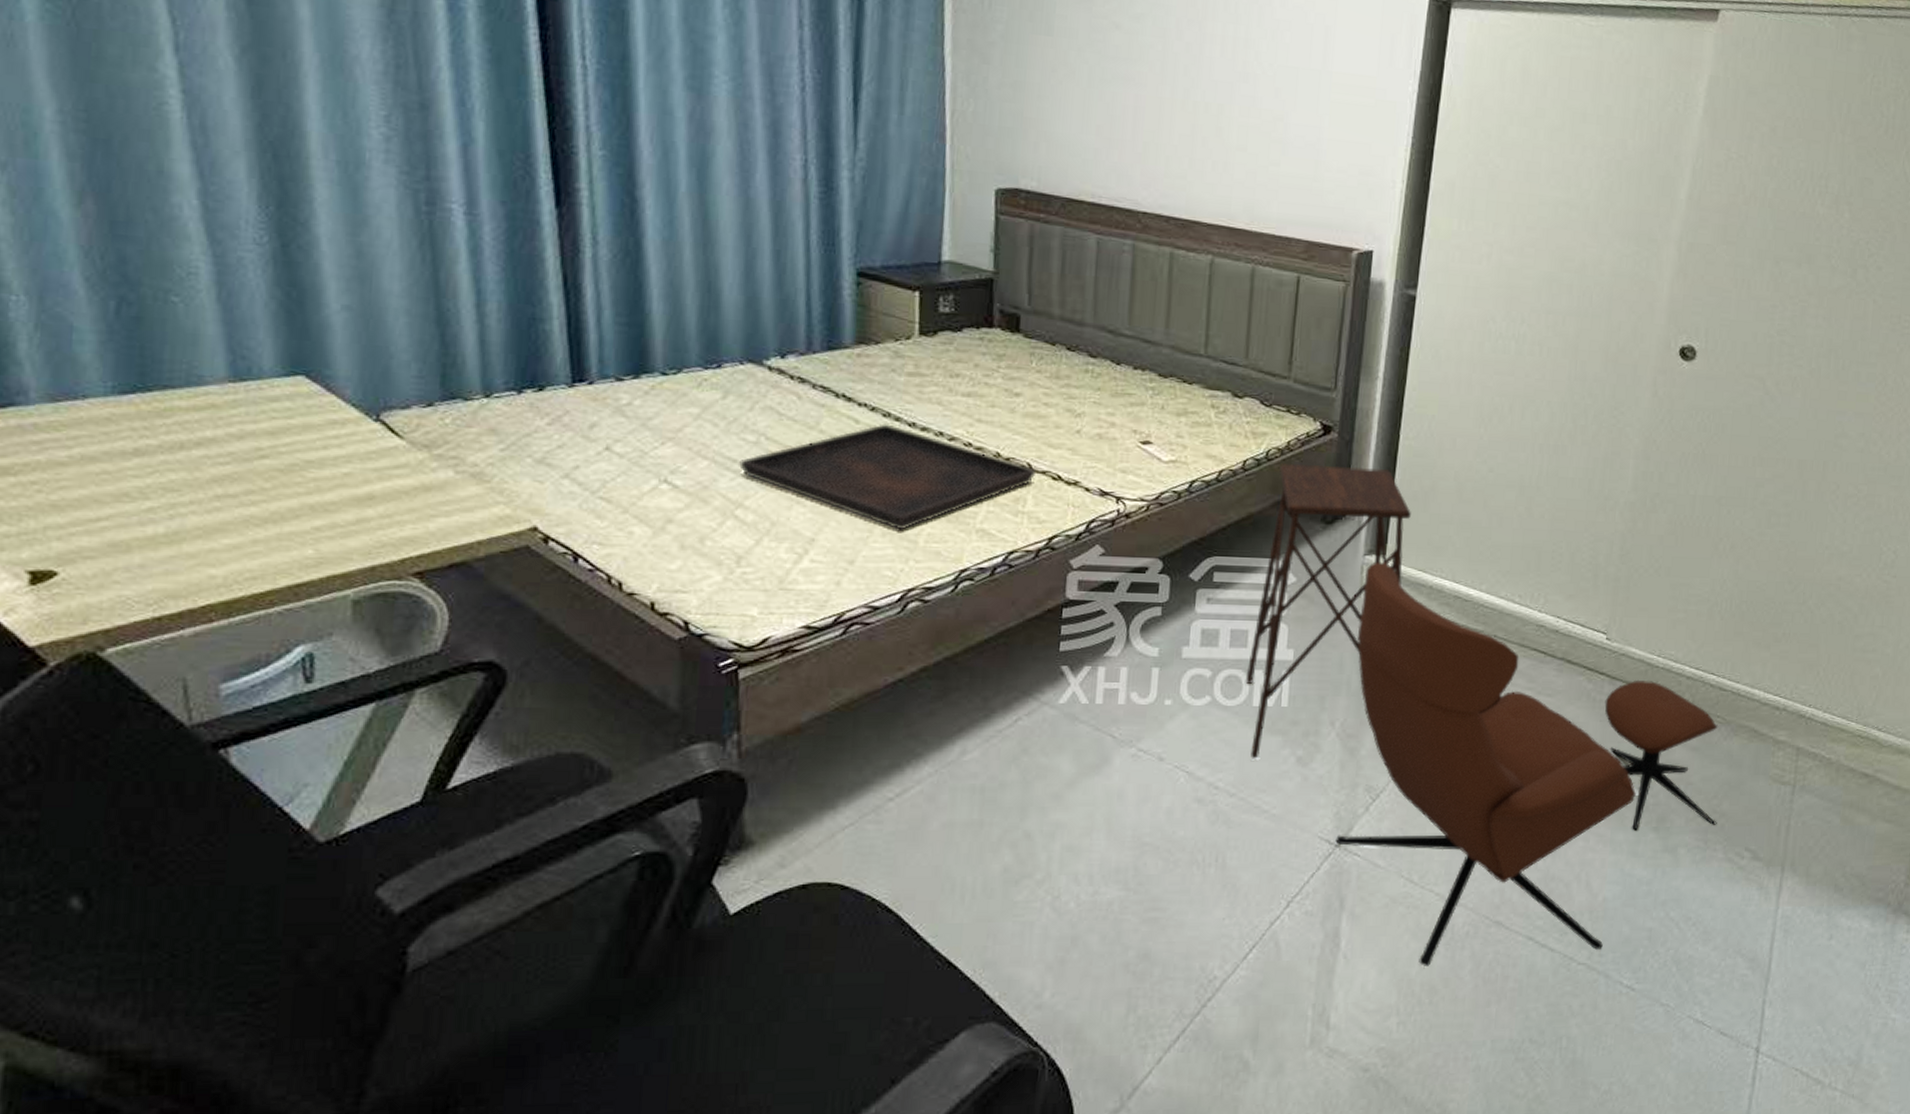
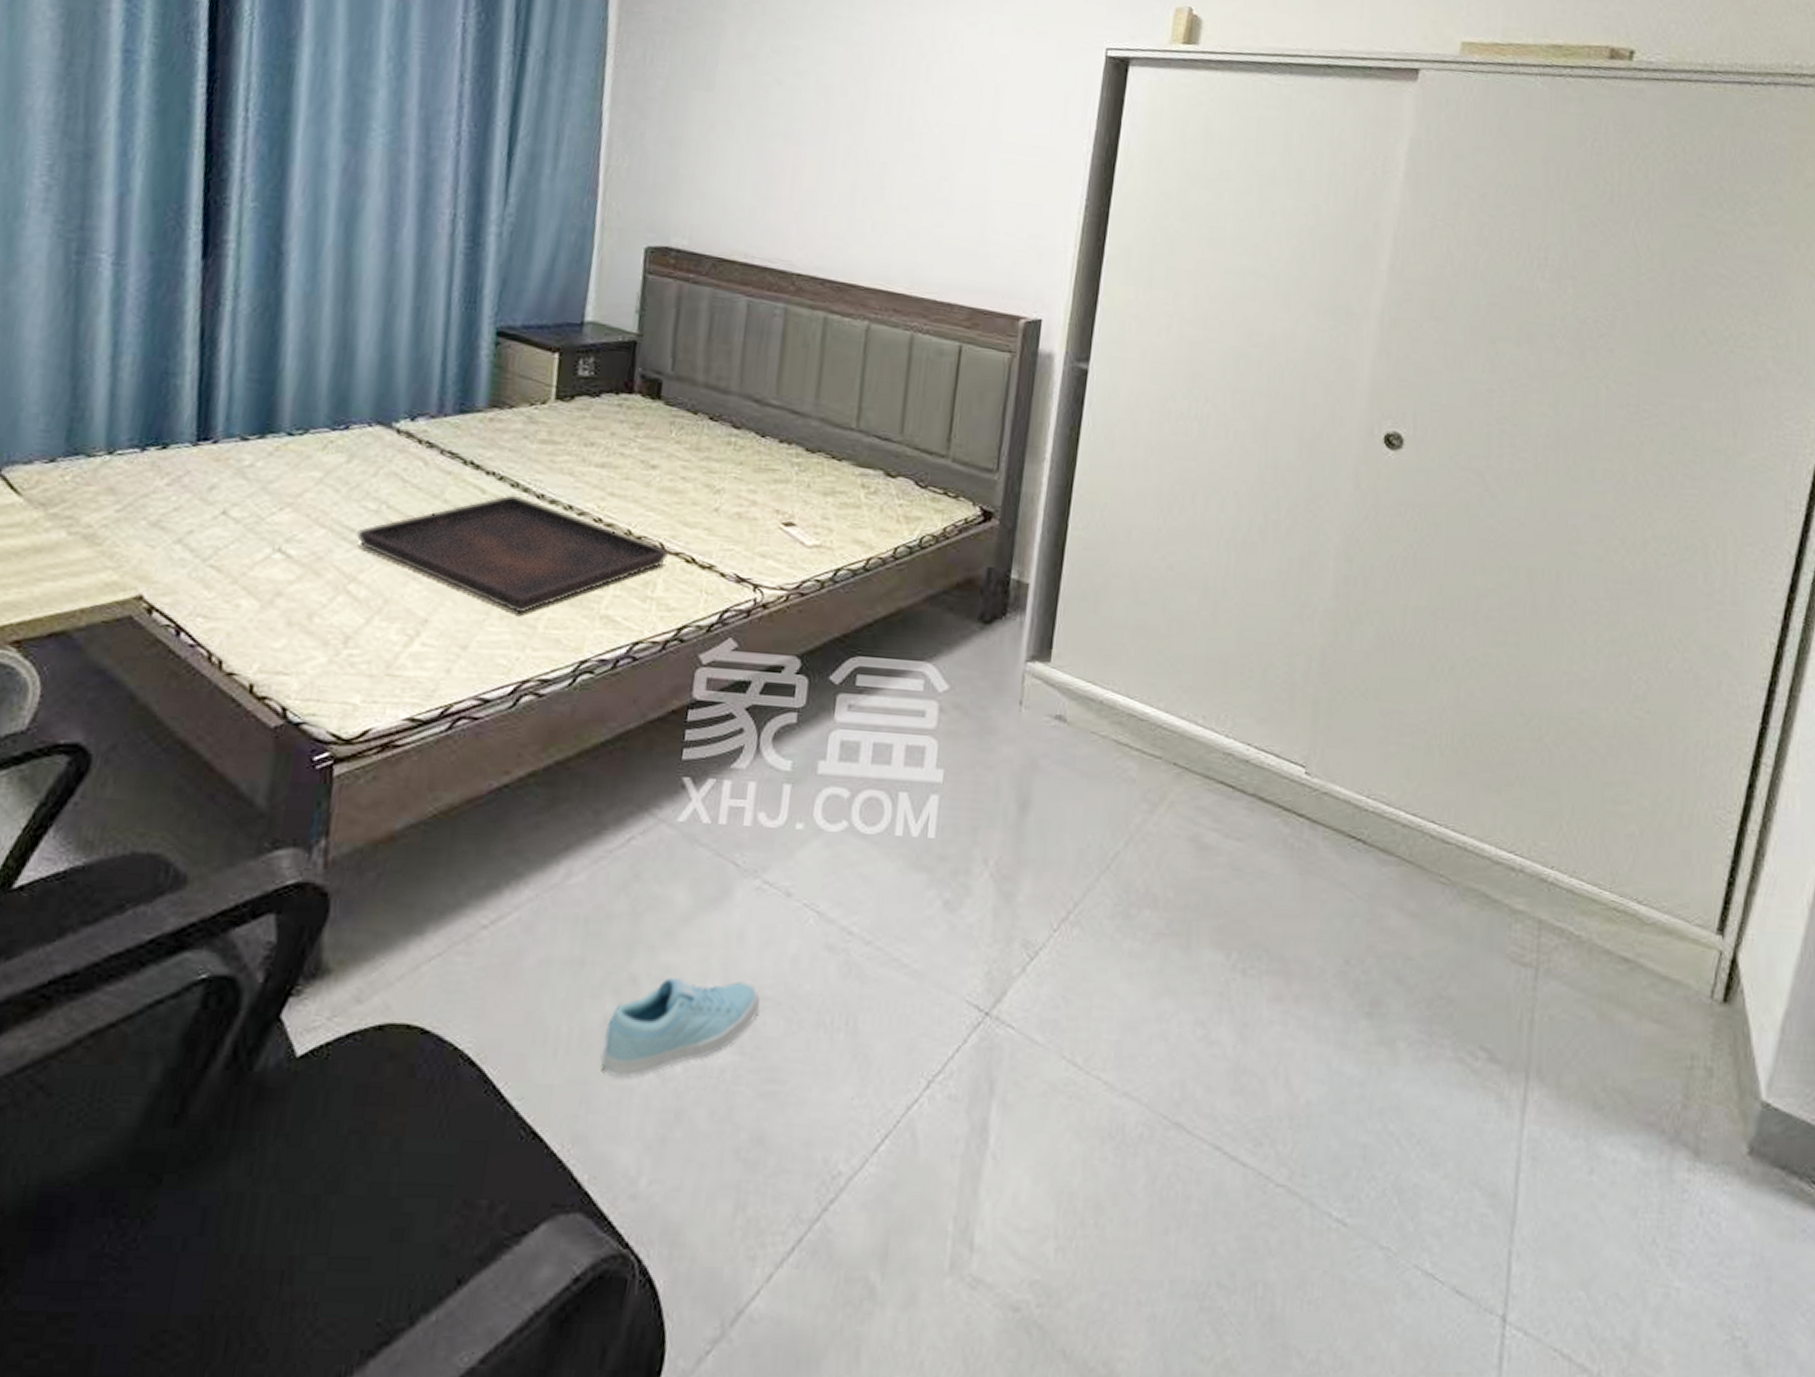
sneaker: none [1003,831,1141,915] -> present [601,977,761,1078]
side table: present [1245,464,1411,759] -> none [887,553,1080,900]
armchair: present [1335,563,1719,966] -> none [986,671,1444,1176]

